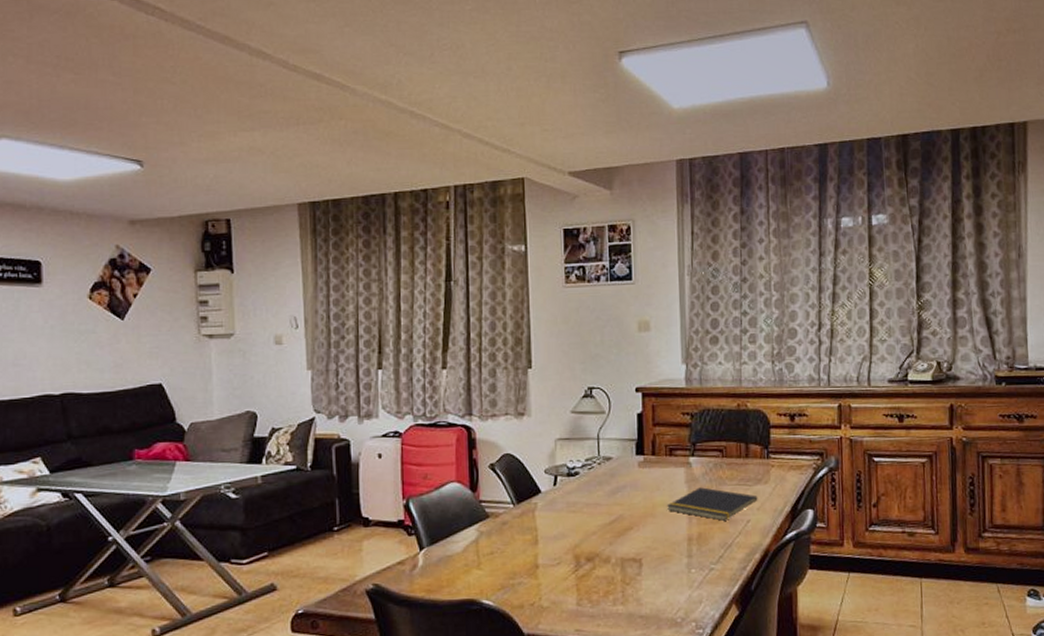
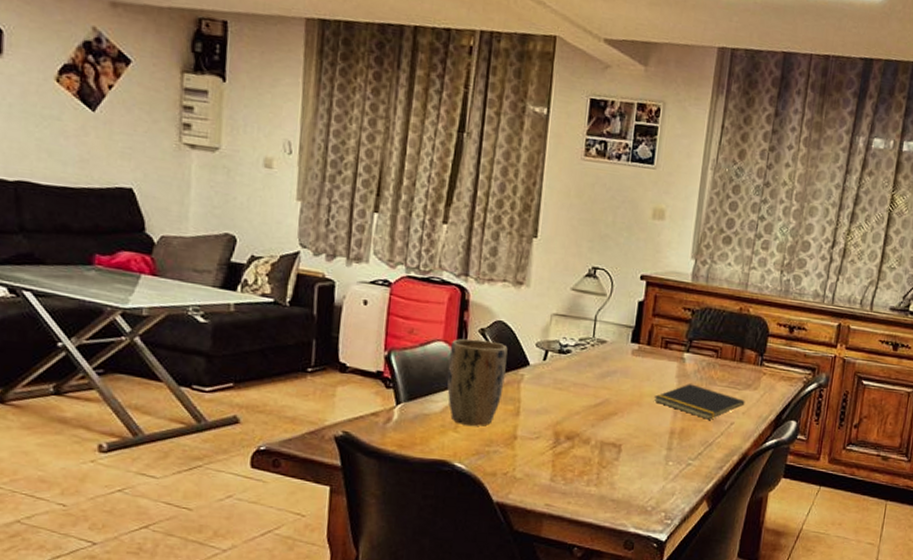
plant pot: none [463,474,519,561] -> present [447,338,508,426]

